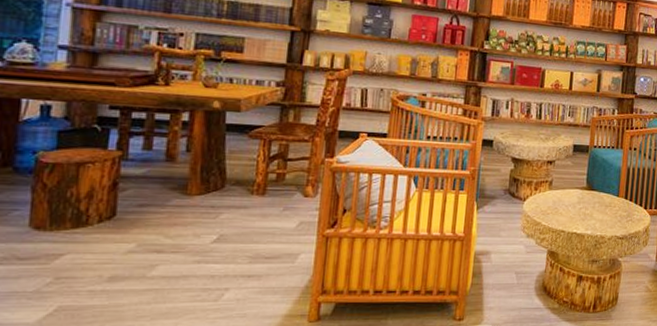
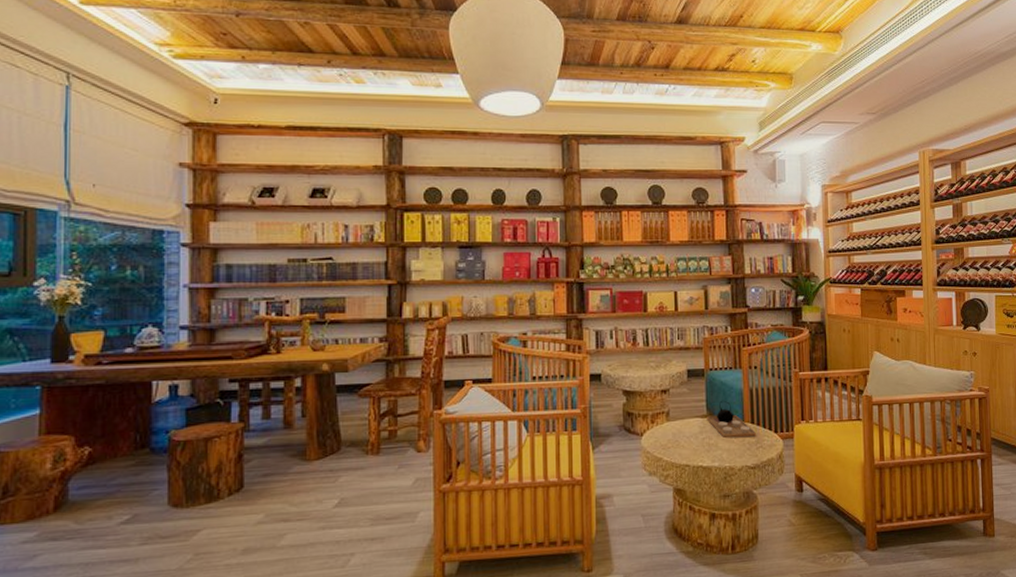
tea set: none [585,175,628,210] -> present [707,400,756,437]

